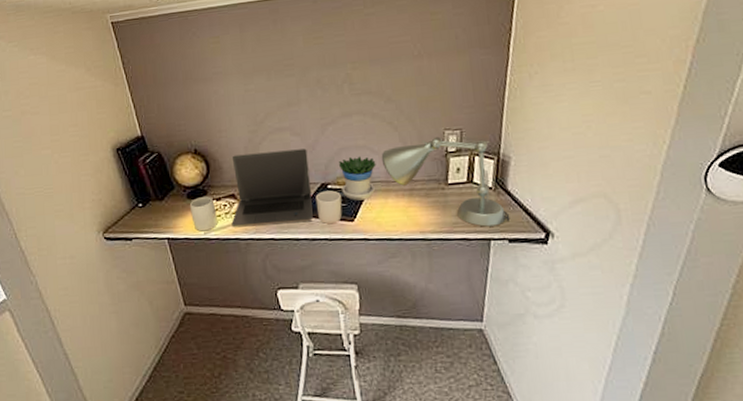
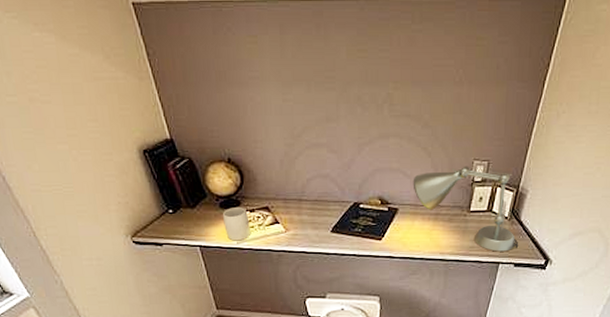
laptop computer: present [231,149,313,226] -> none [264,167,344,238]
mug: present [315,190,343,225] -> none [347,210,372,242]
flowerpot: present [338,156,376,201] -> none [371,178,407,221]

